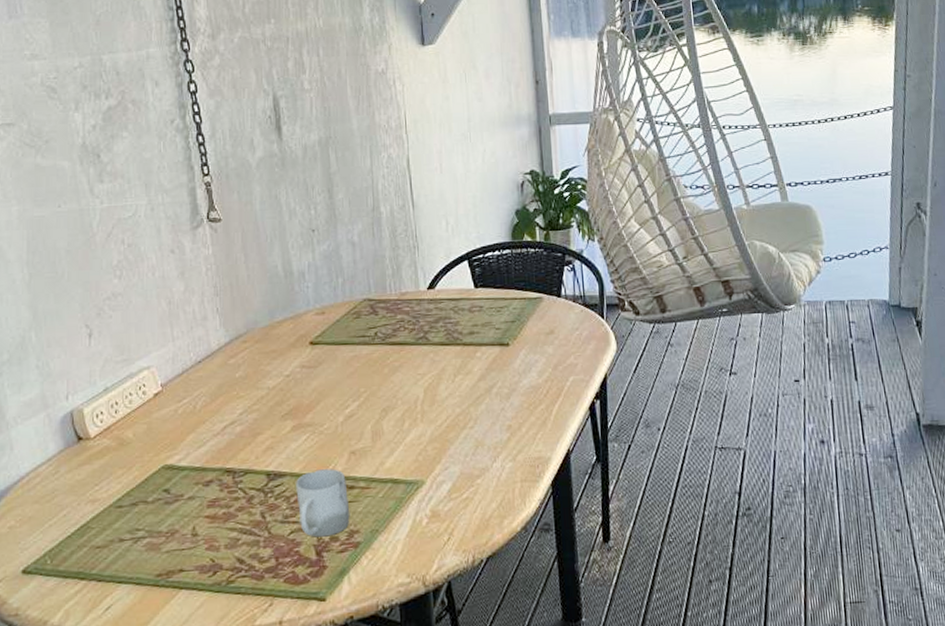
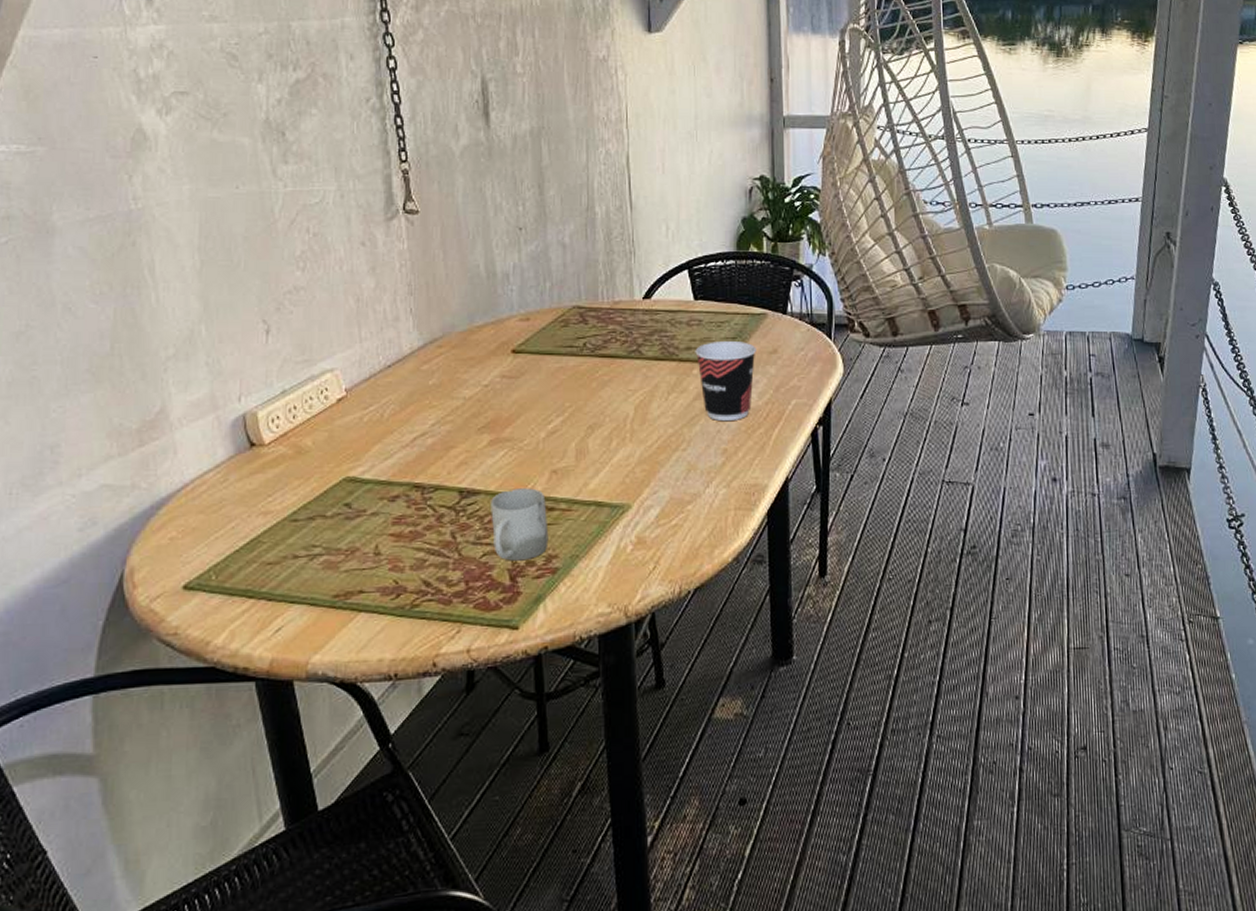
cup: none [477,324,535,400] -> present [695,340,756,422]

